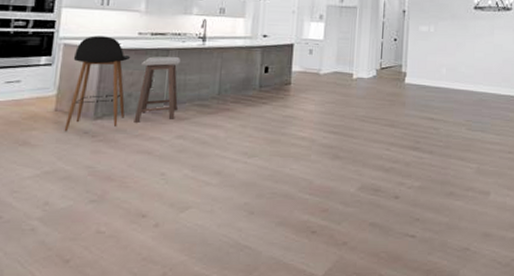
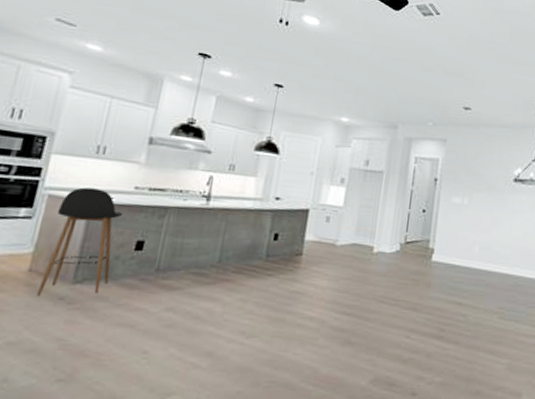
bar stool: present [134,56,180,123] -> none [118,214,179,290]

